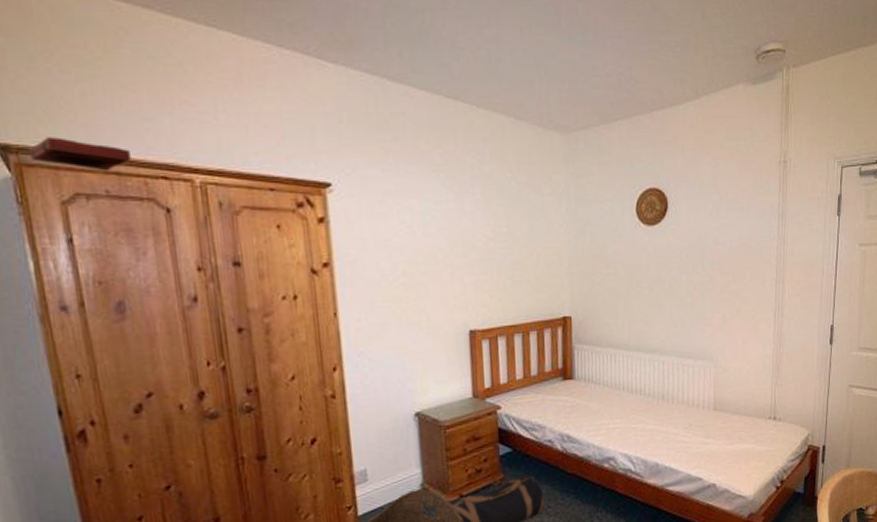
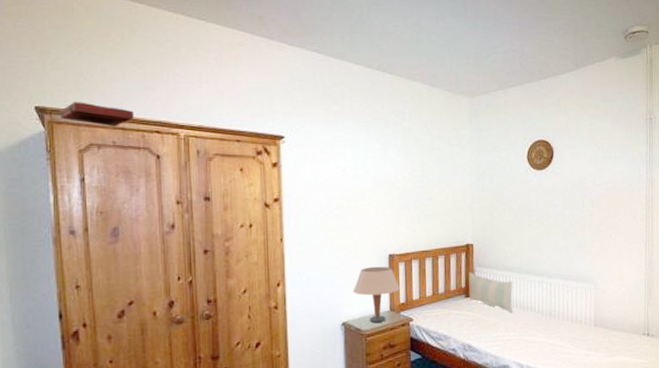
table lamp: none [427,344,485,412] -> present [353,266,401,323]
pillow: none [566,349,619,397] -> present [468,271,512,313]

